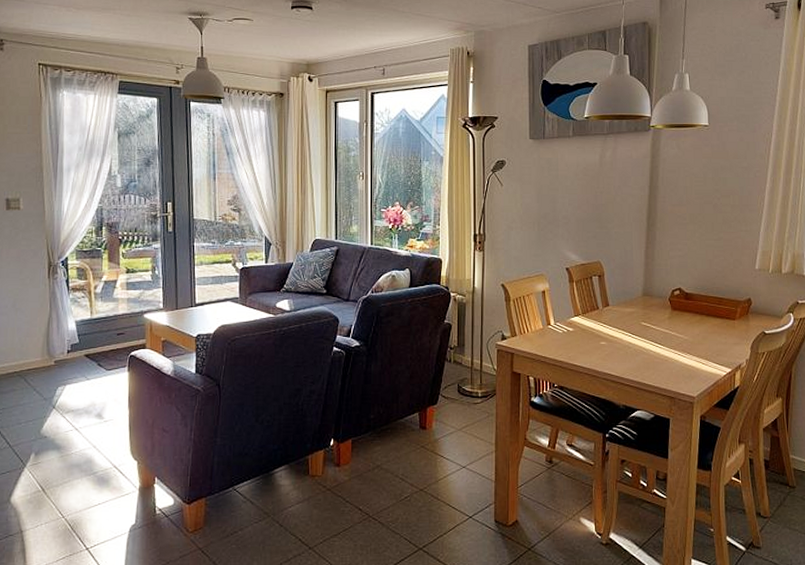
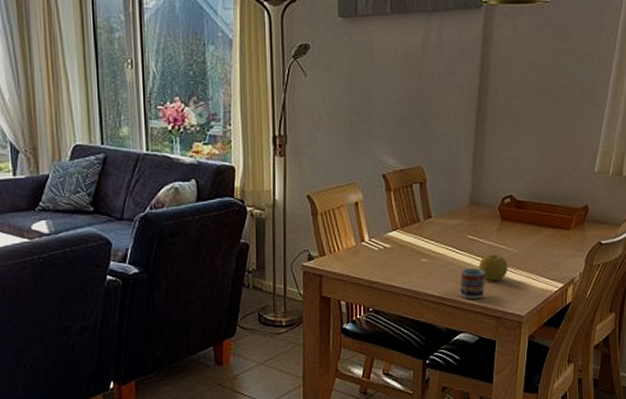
cup: none [636,352,659,380] -> present [460,268,485,300]
fruit: none [652,340,679,365] -> present [478,254,508,282]

